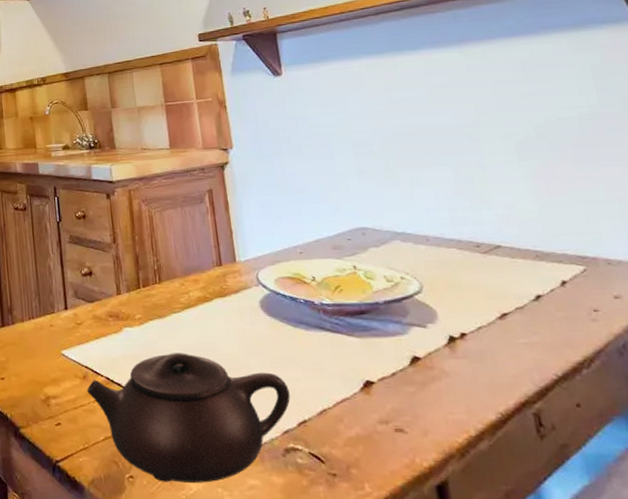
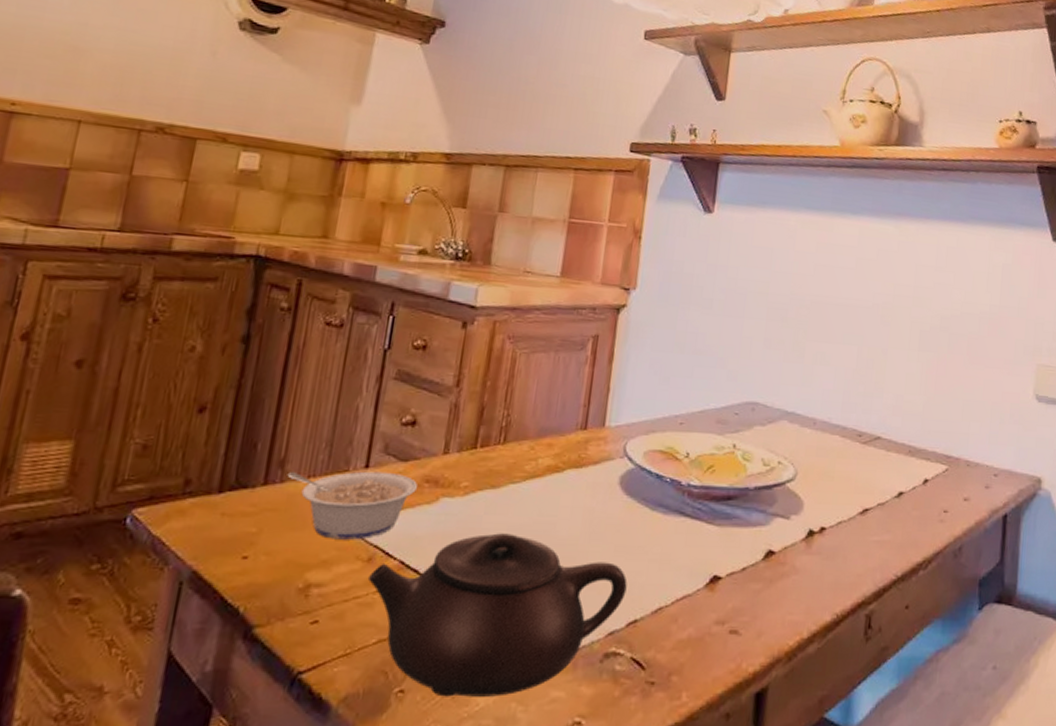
legume: none [15,311,105,363] -> present [287,471,418,540]

